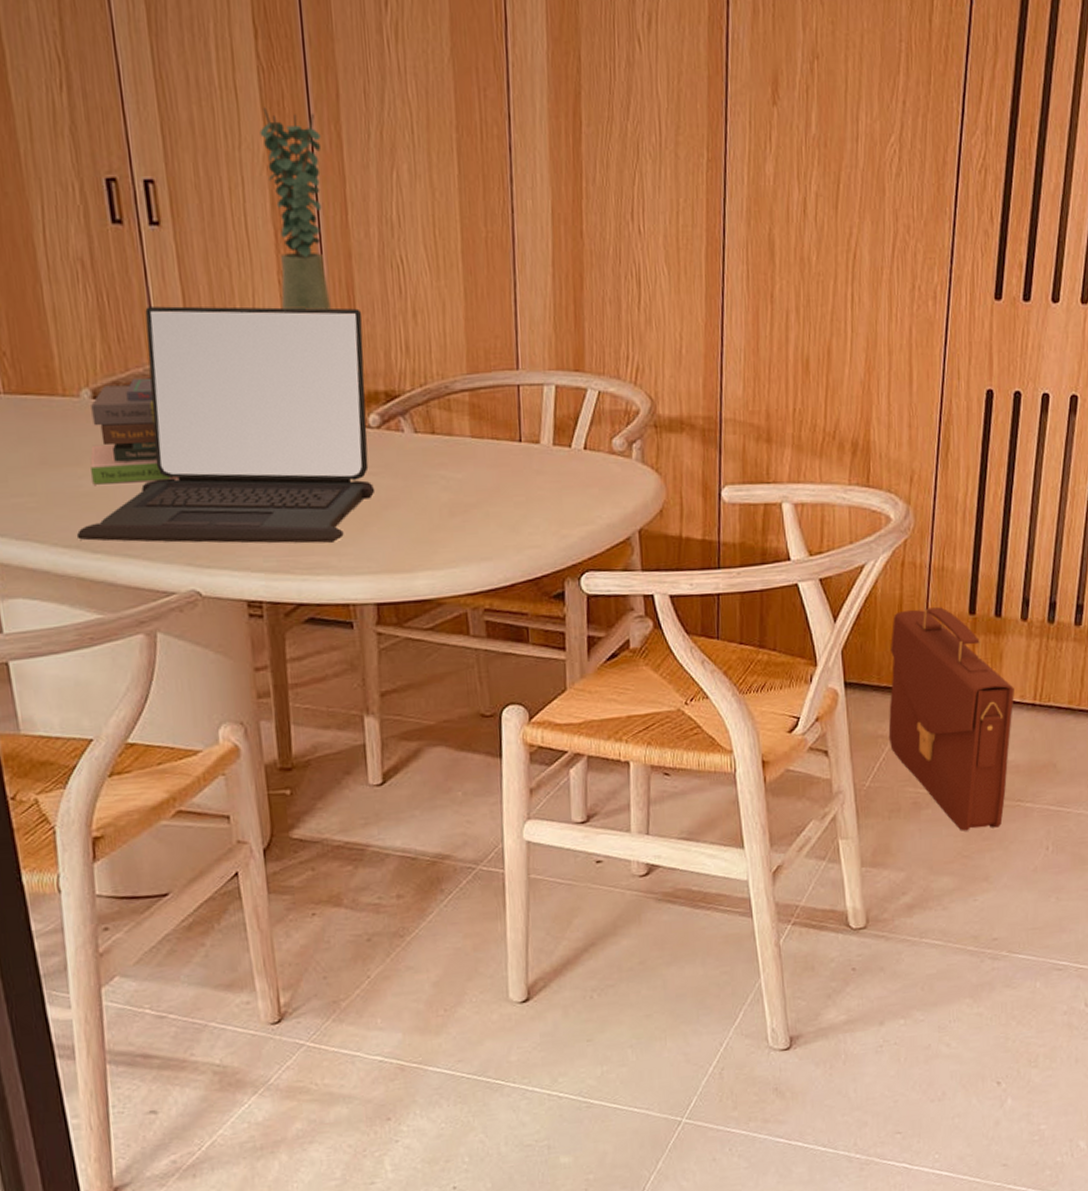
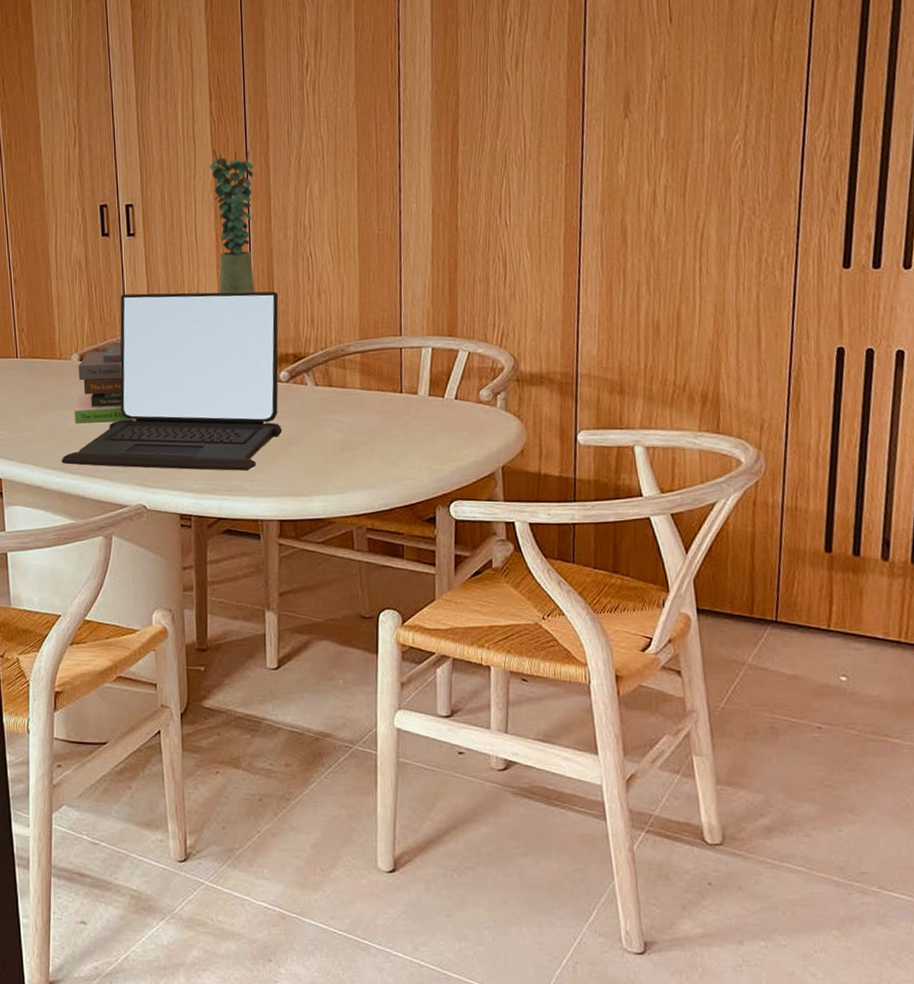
briefcase: present [888,607,1014,831] -> none [742,544,877,760]

